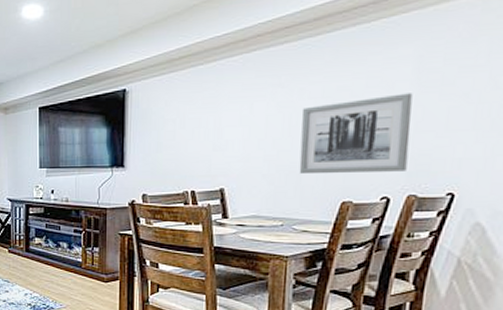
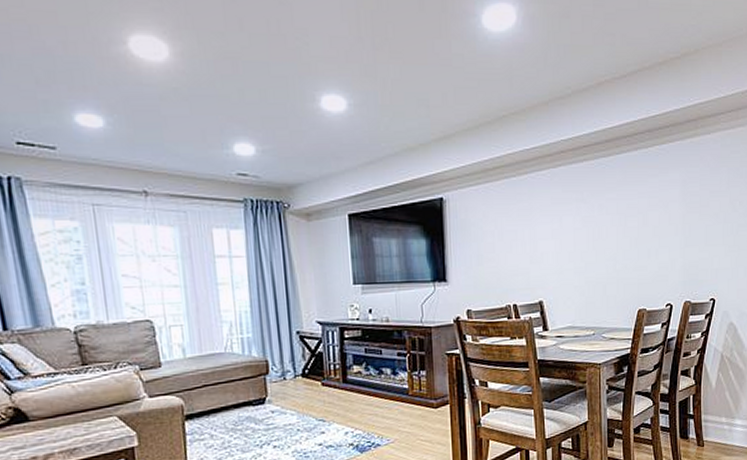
wall art: present [299,93,413,173] -> none [602,212,682,284]

